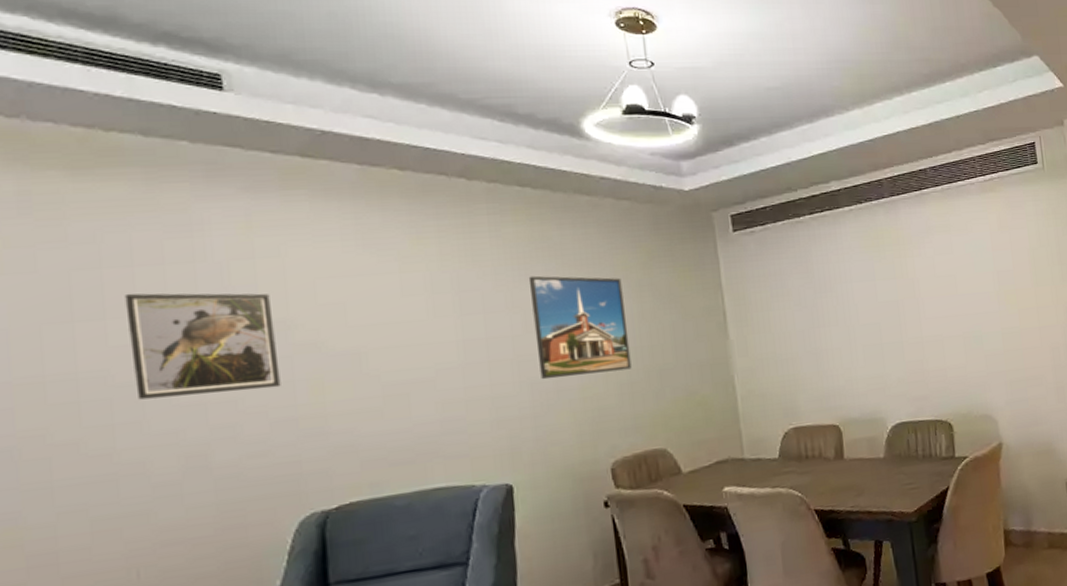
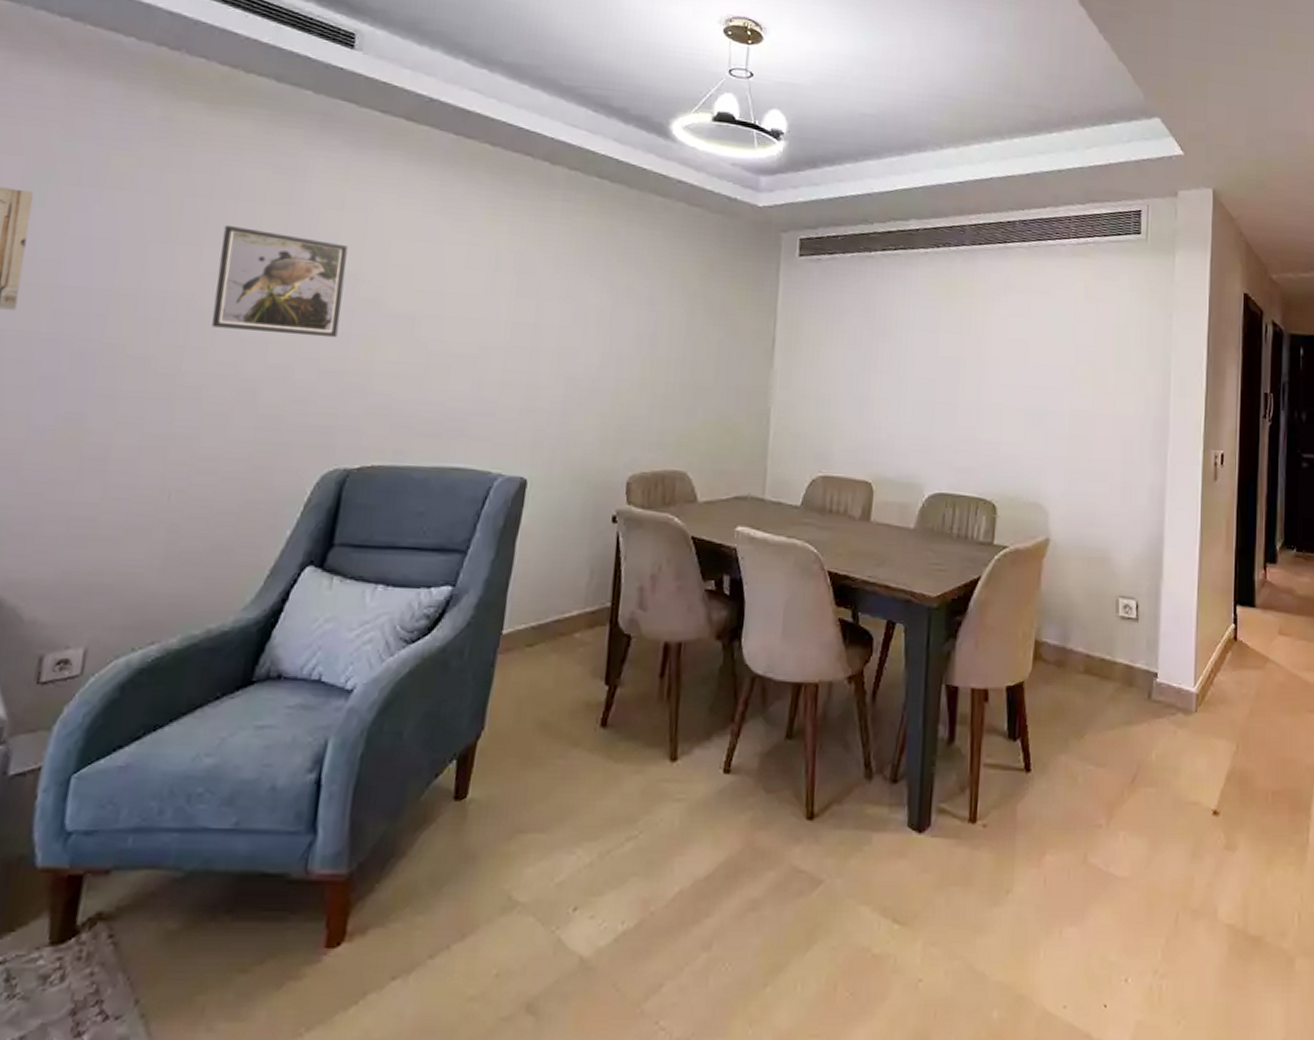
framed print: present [528,275,632,380] -> none [578,268,677,382]

